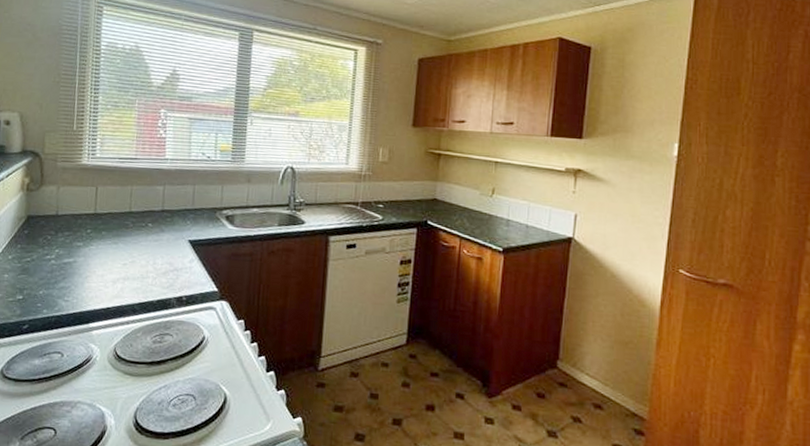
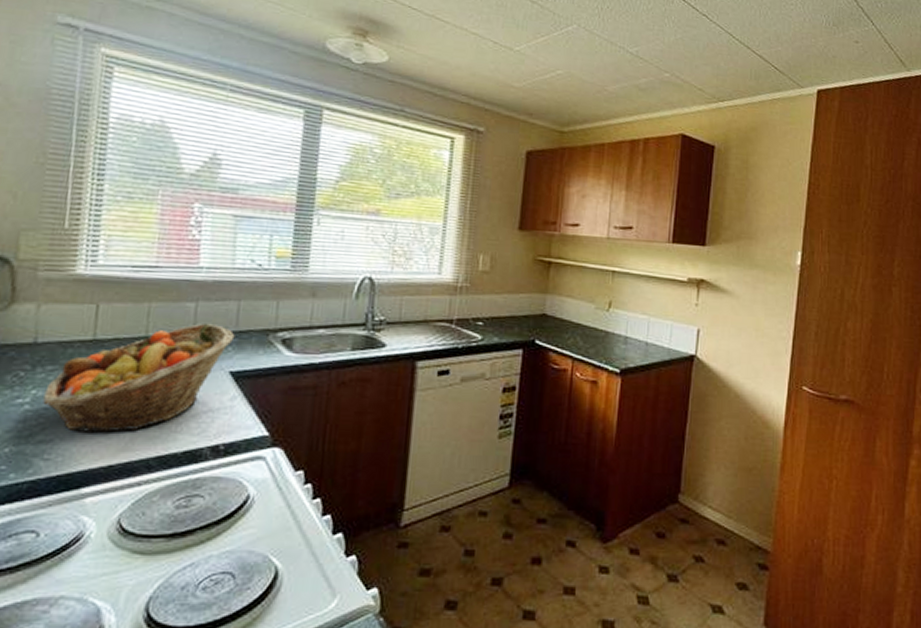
fruit basket: none [62,202,192,283] -> present [42,322,235,433]

